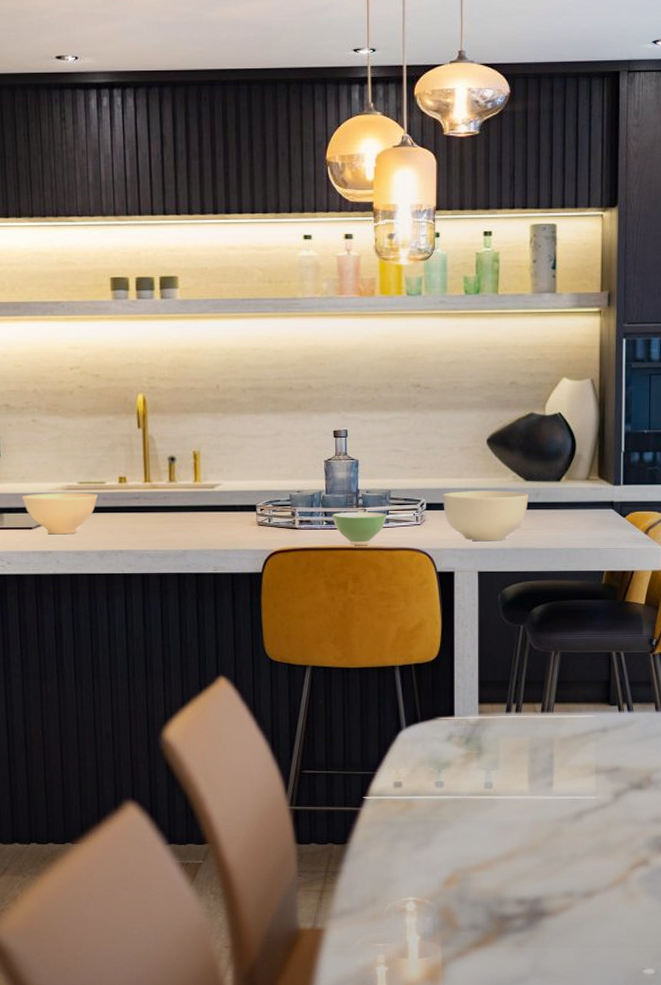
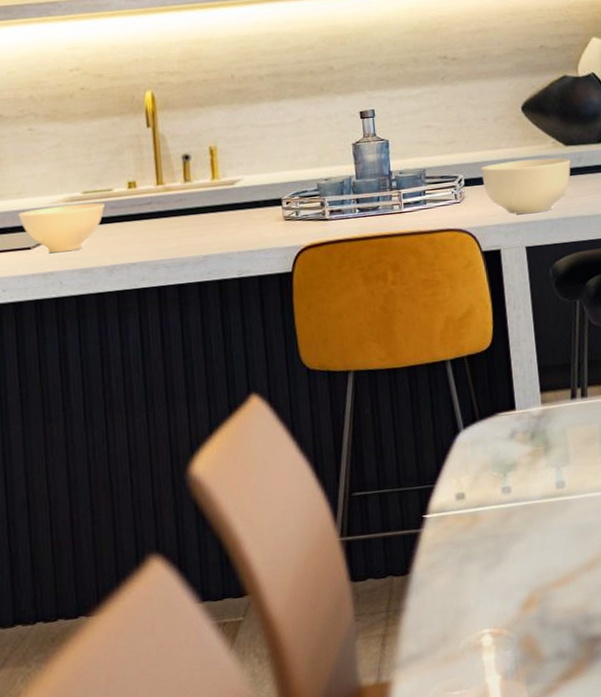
bowl: present [331,511,387,545] -> none [364,193,424,232]

